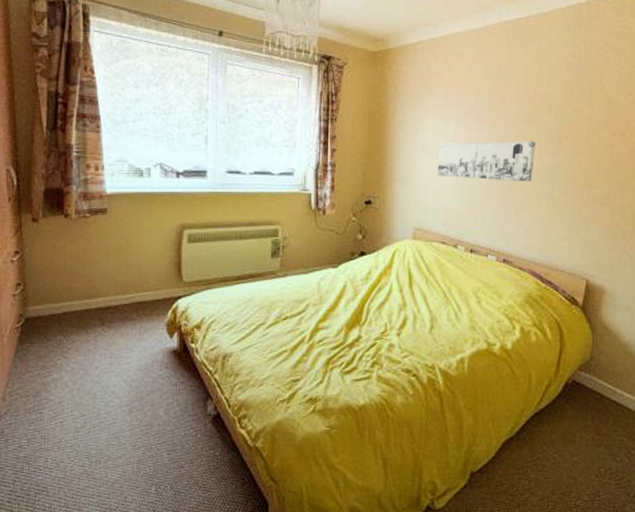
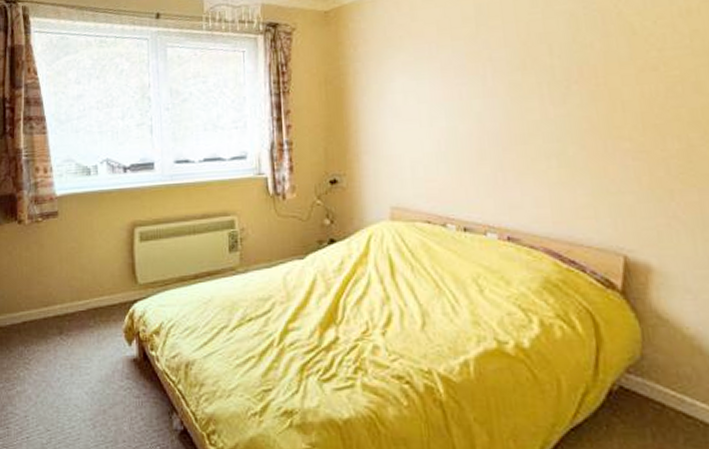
wall art: present [437,141,535,182] -> none [412,90,536,144]

